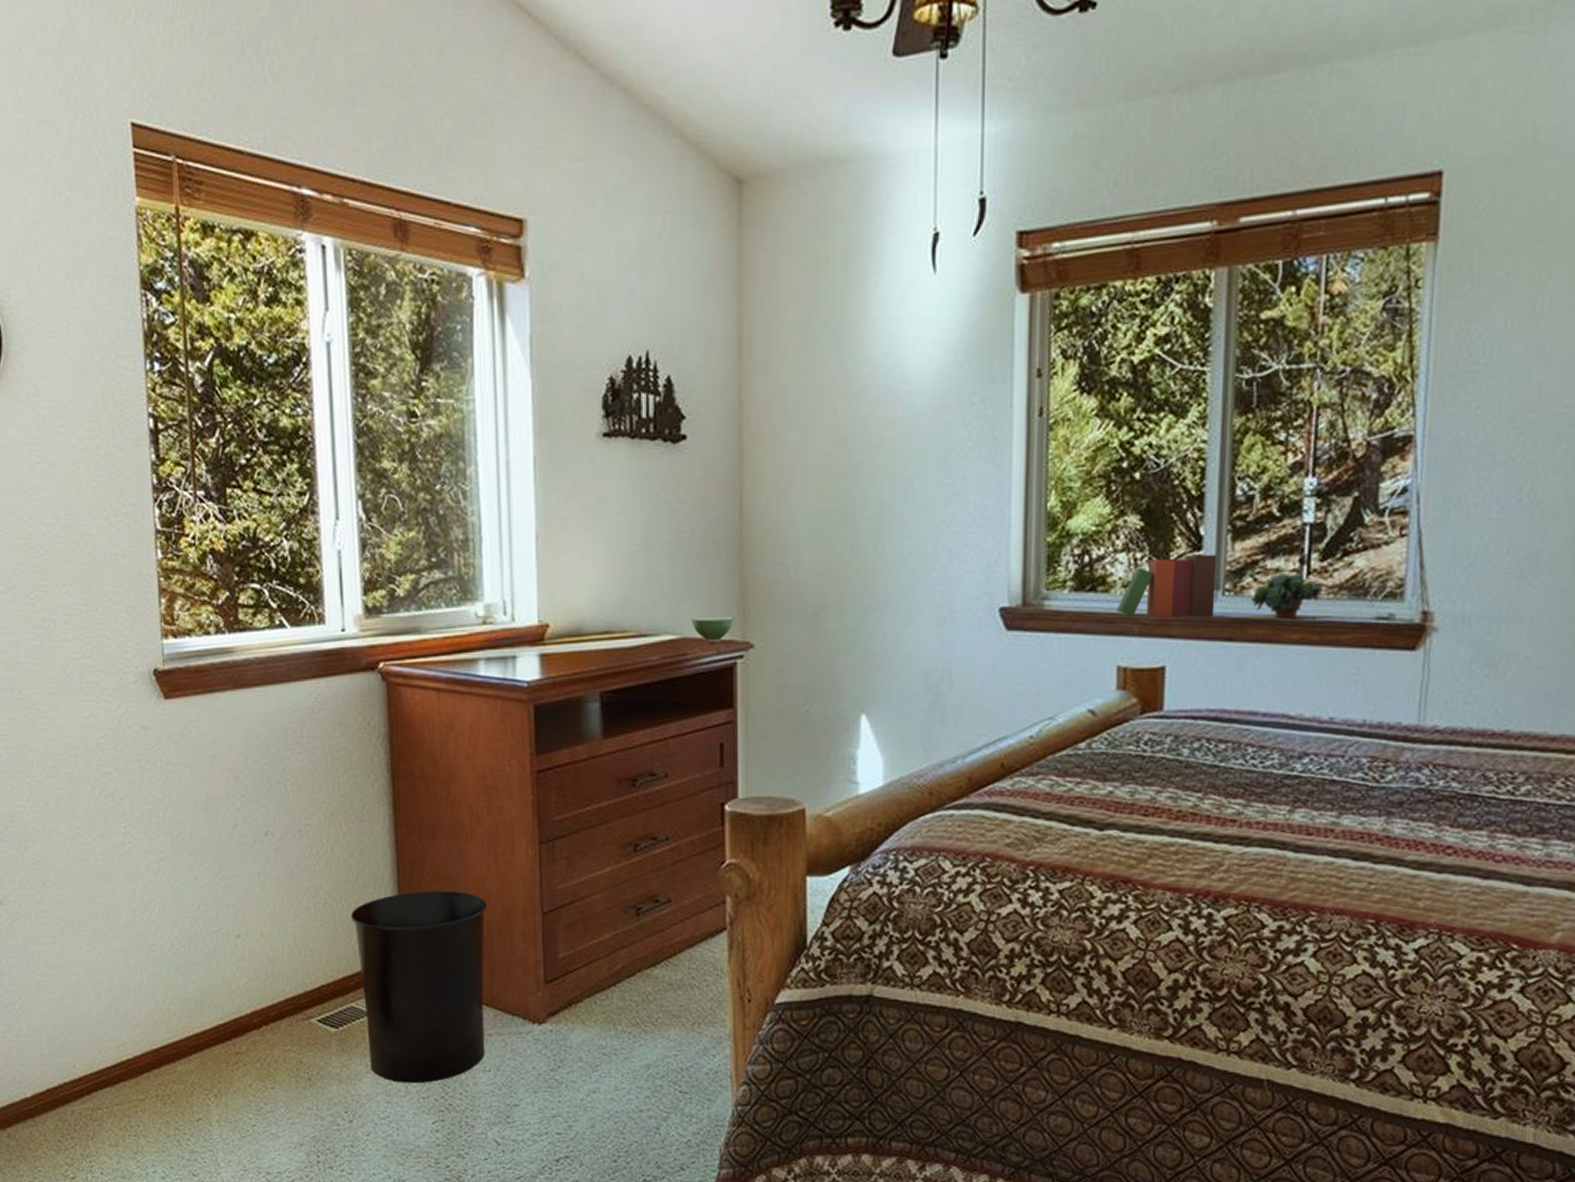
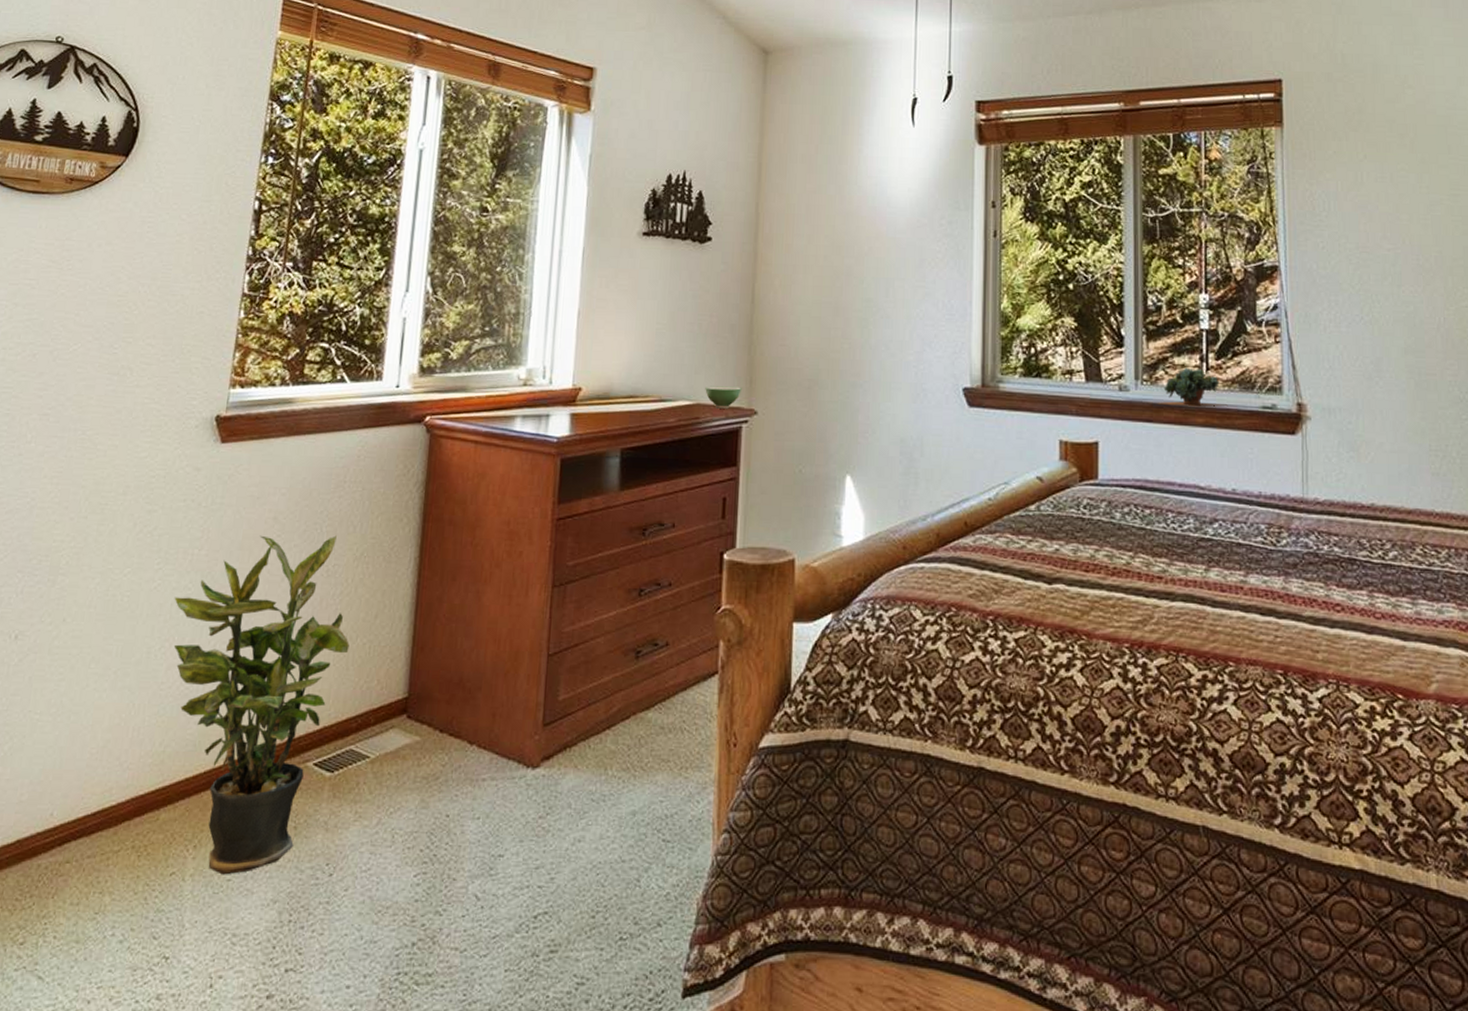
potted plant: none [148,794,335,1121] -> present [173,535,349,875]
waste bin: present [351,890,488,1084] -> none [359,631,497,832]
books: present [1116,554,1218,618] -> none [1057,350,1136,402]

